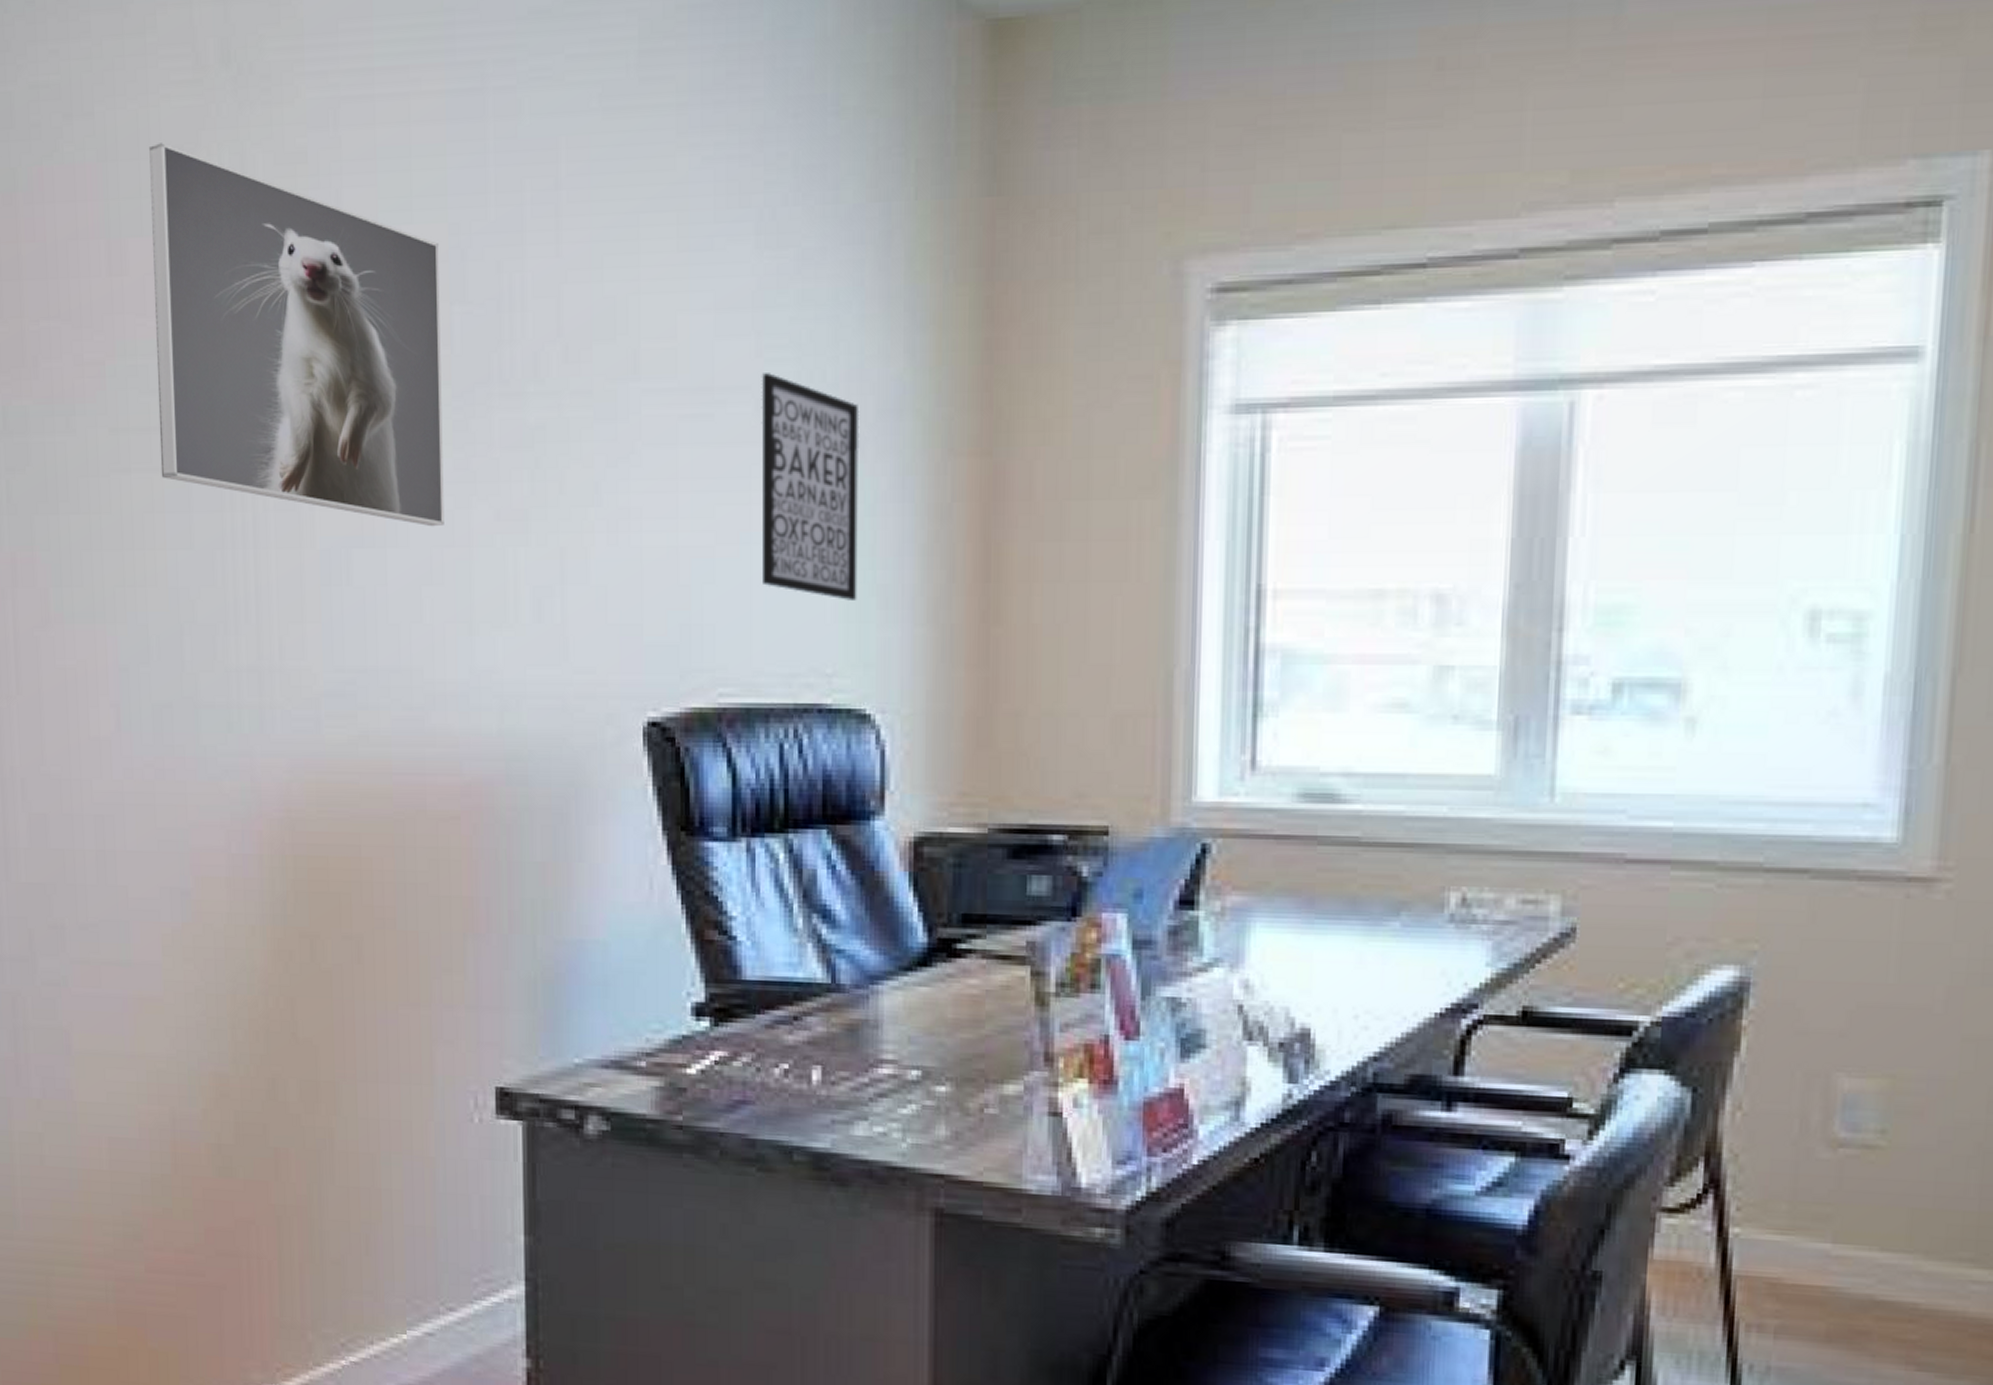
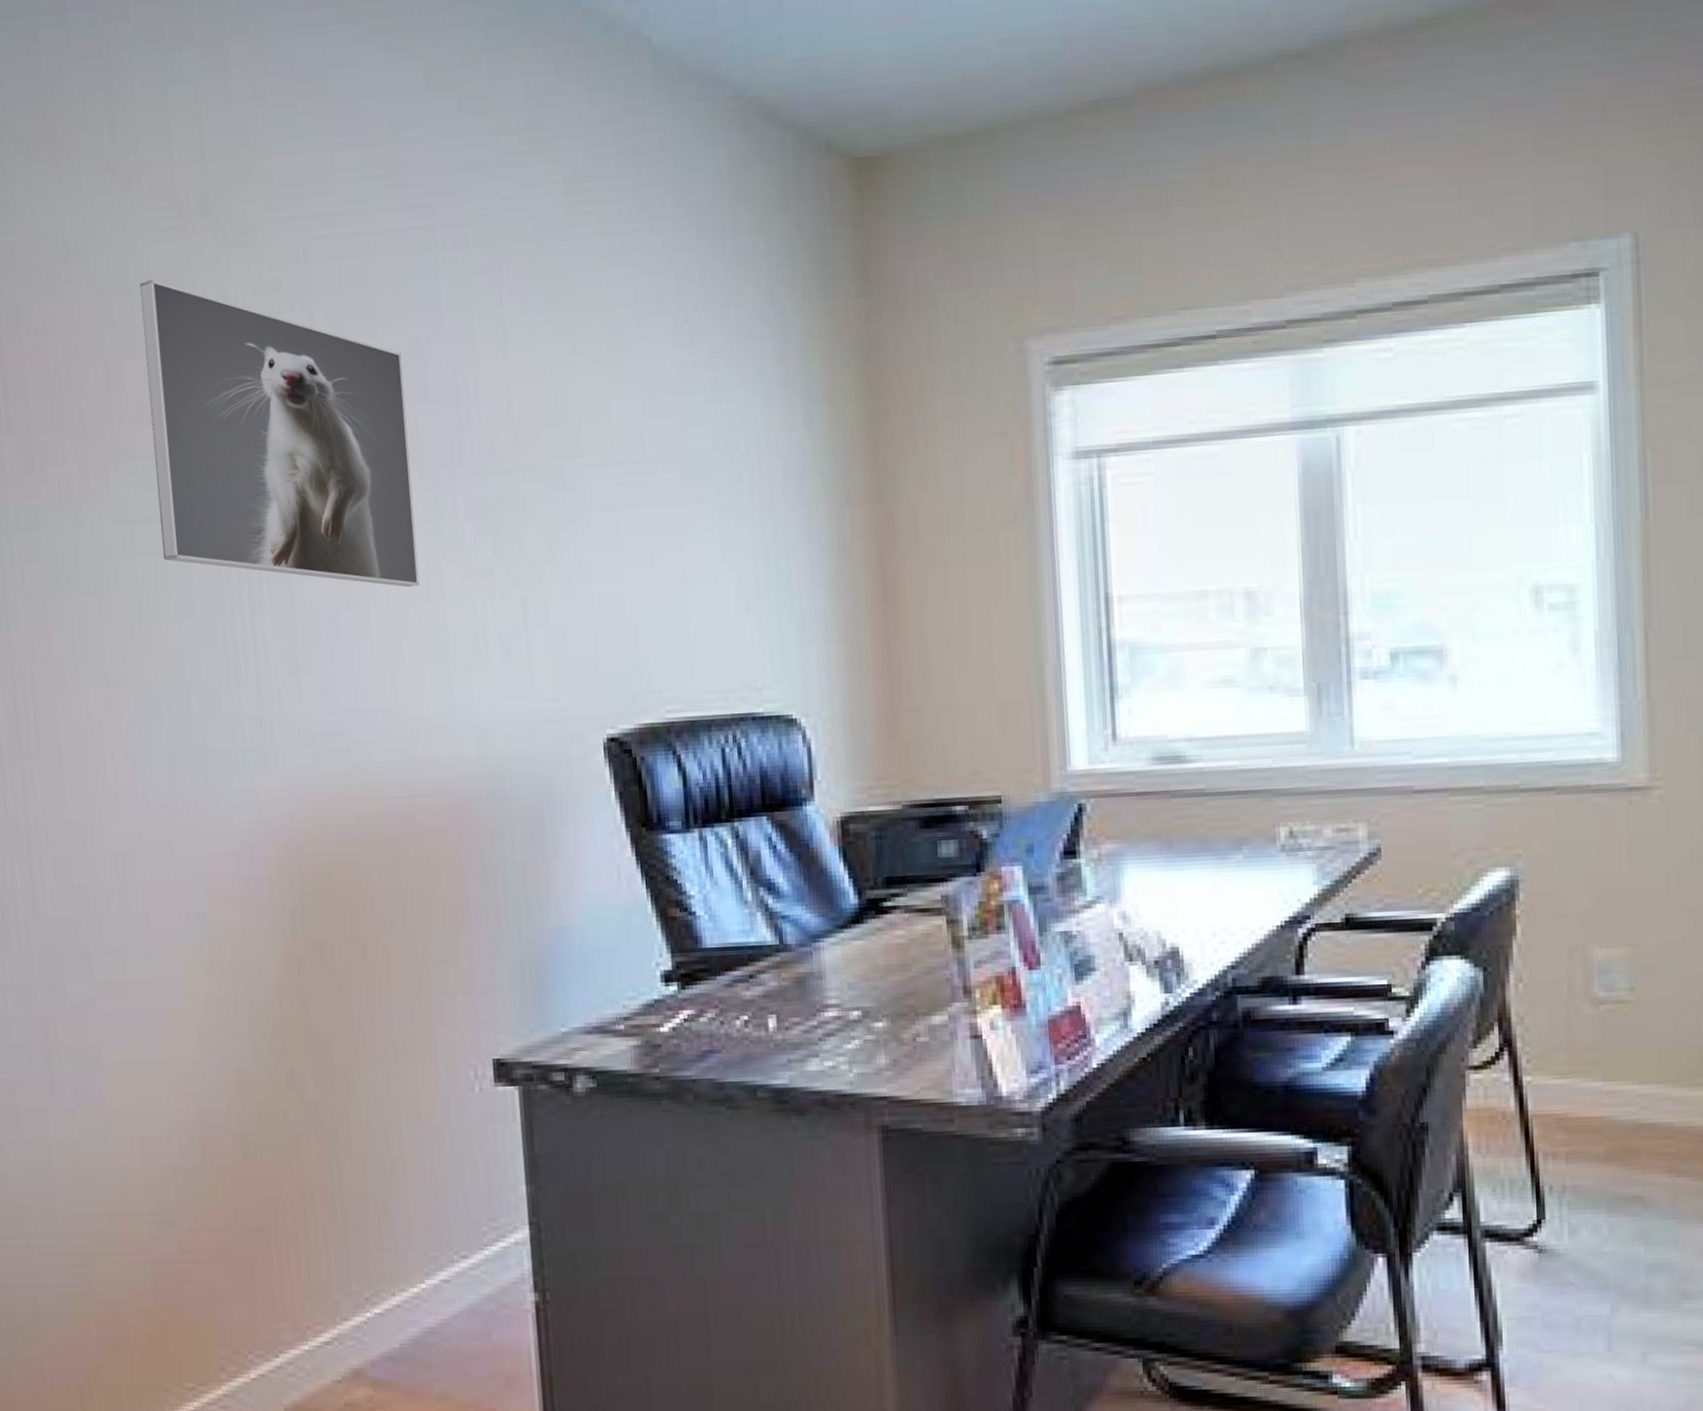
wall art: present [761,373,860,600] -> none [685,445,779,627]

